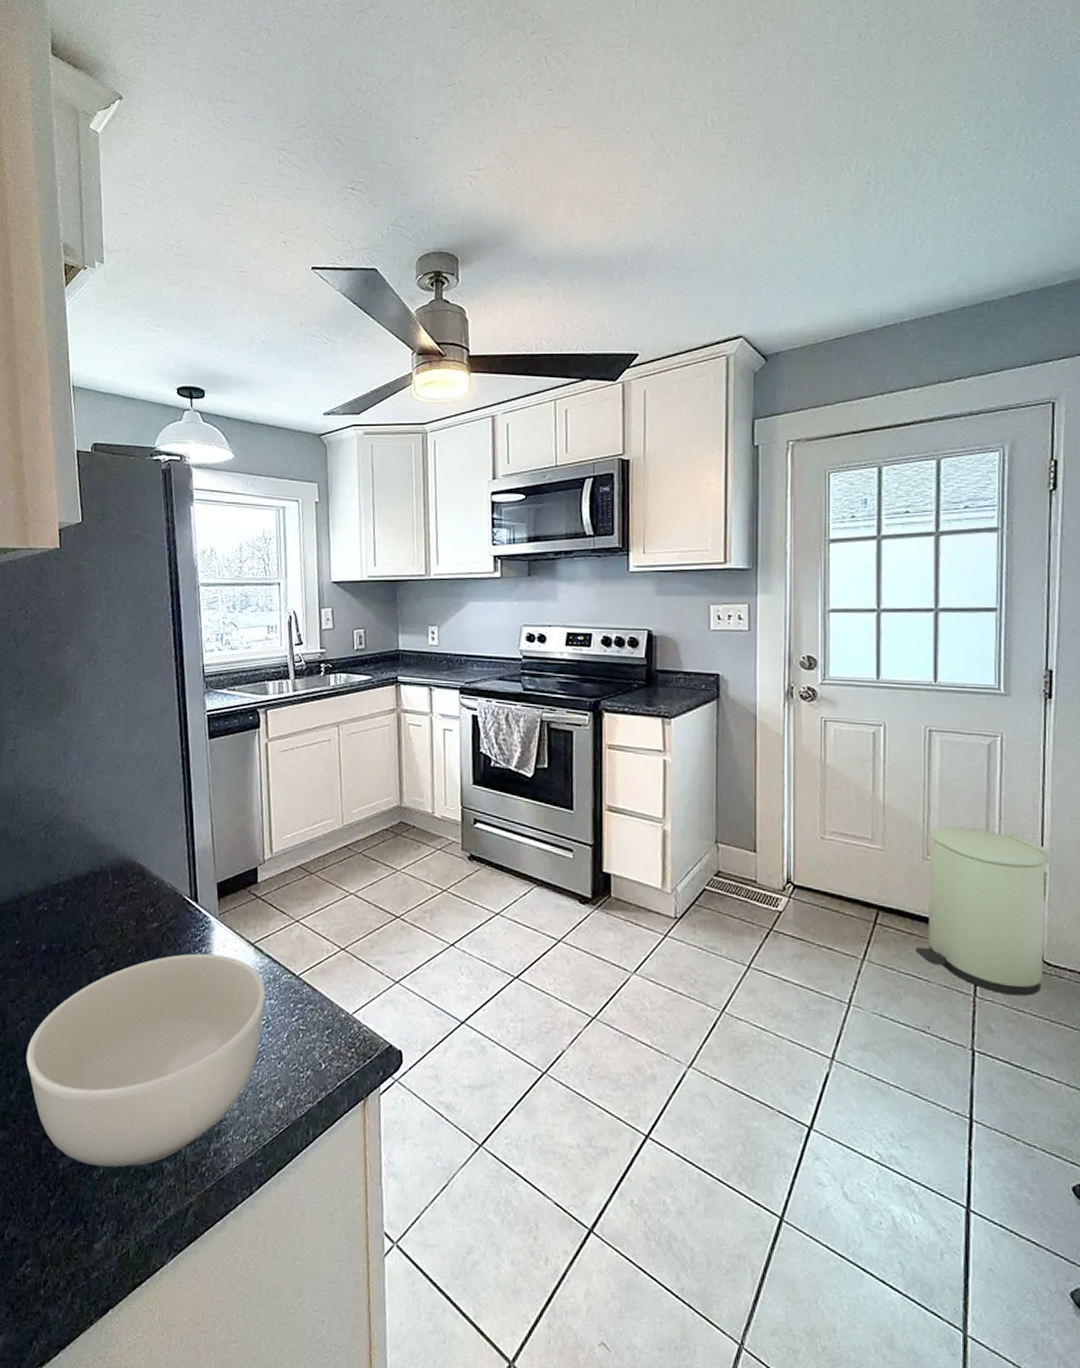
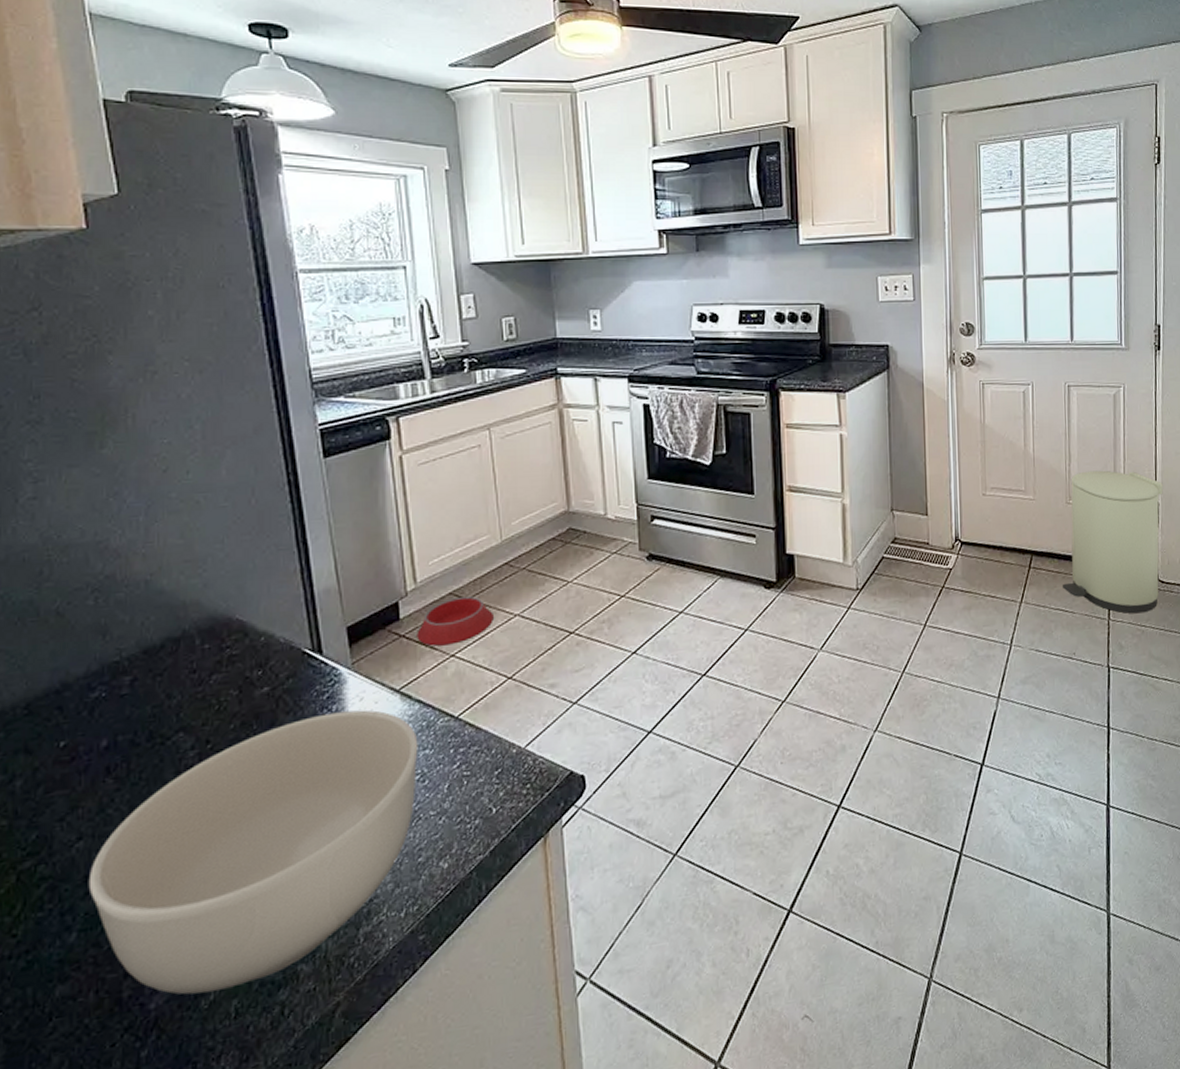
pet bowl: none [270,871,333,911] -> present [417,597,494,646]

